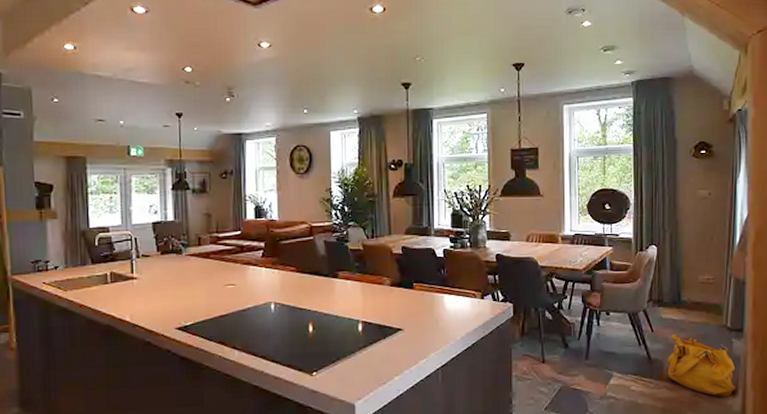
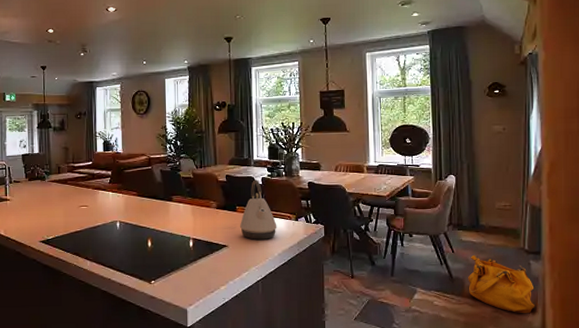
kettle: none [416,251,460,322] -> present [239,179,277,240]

